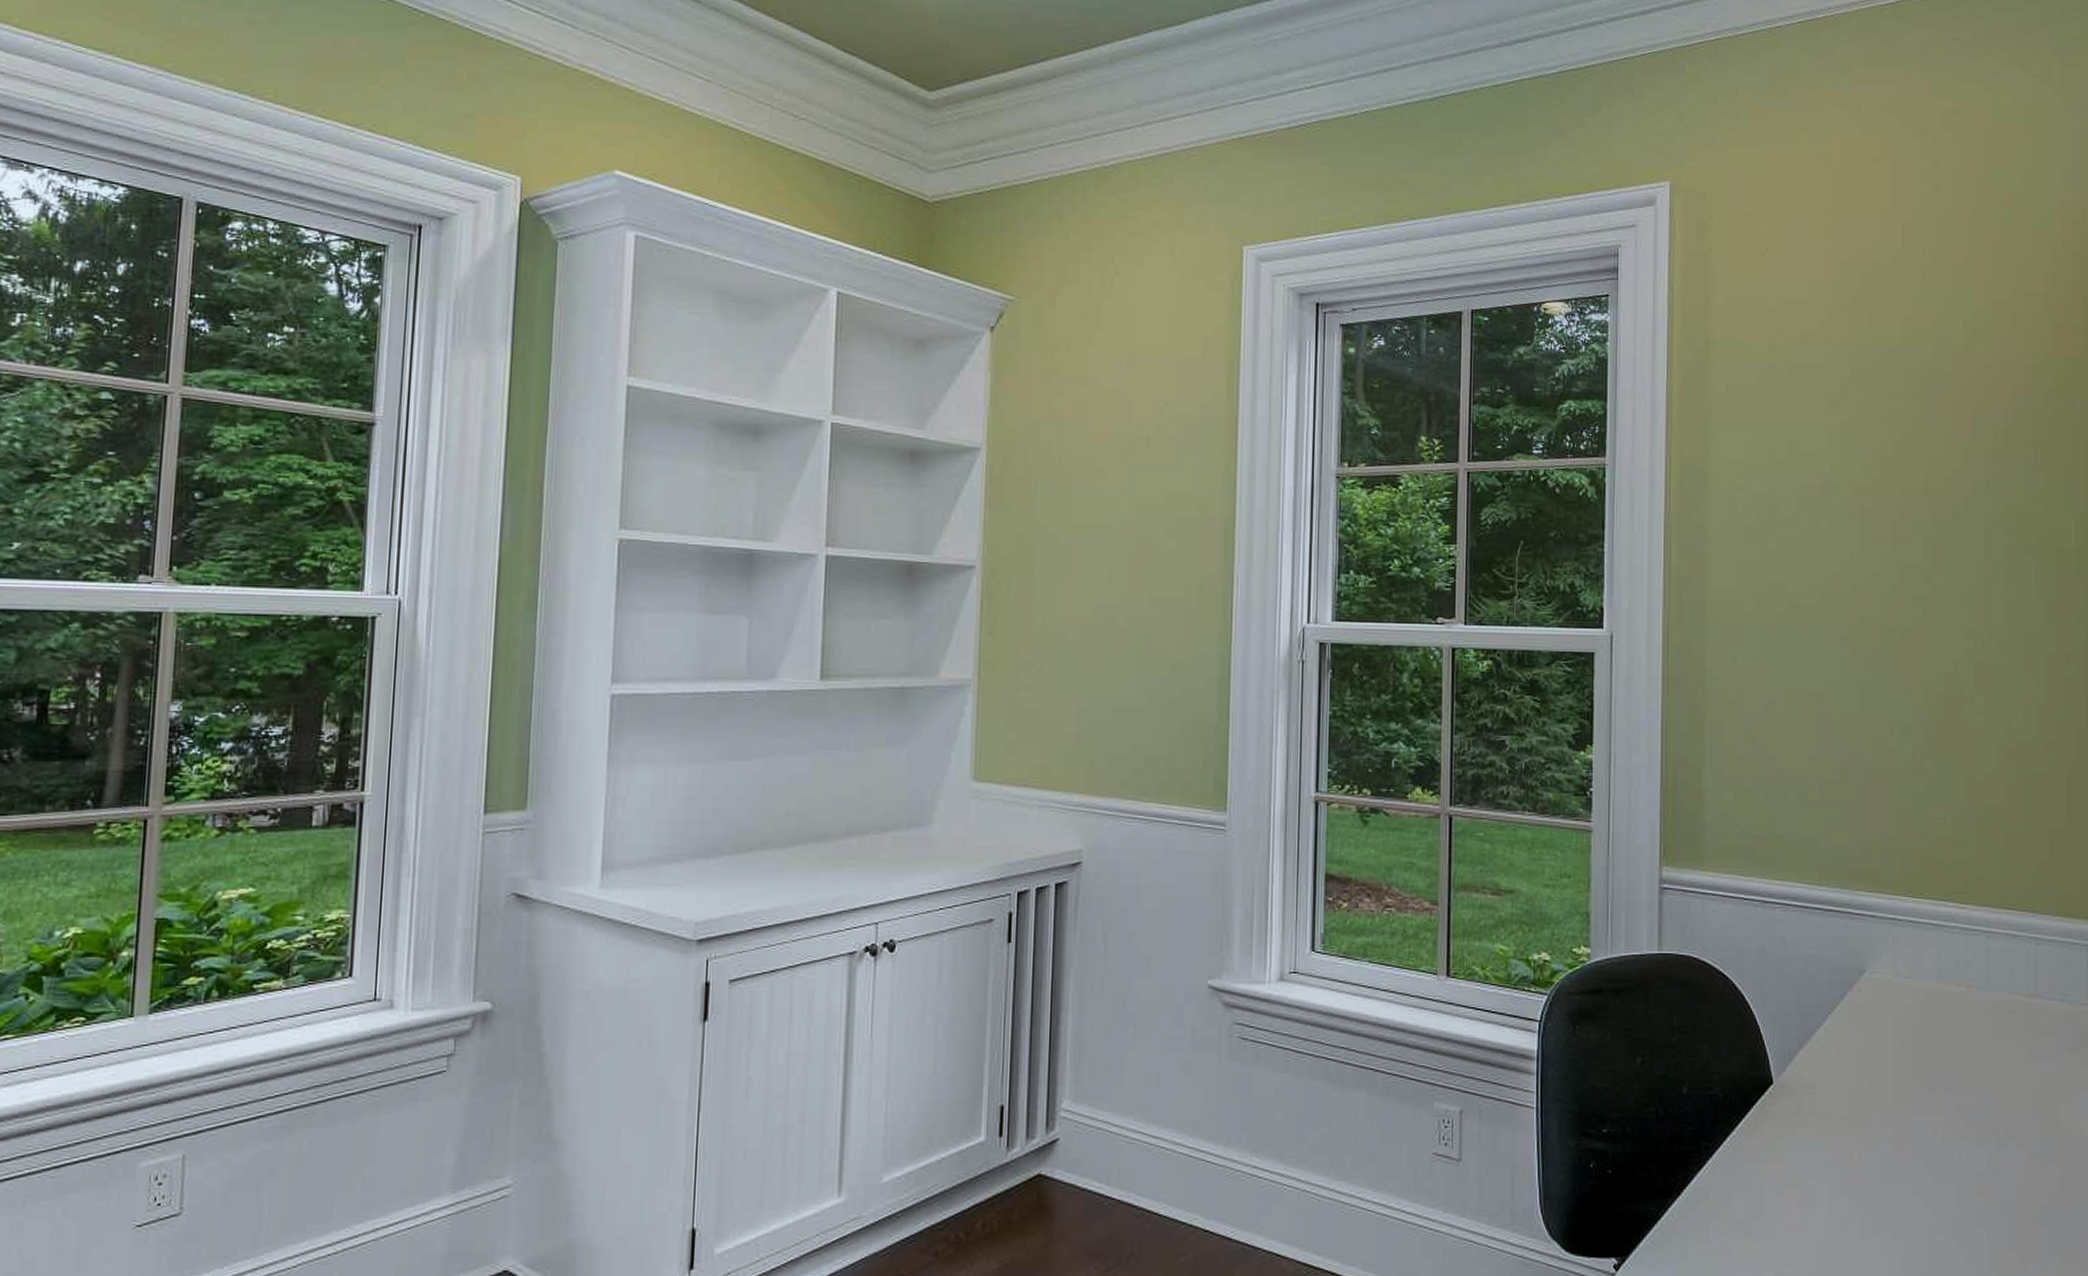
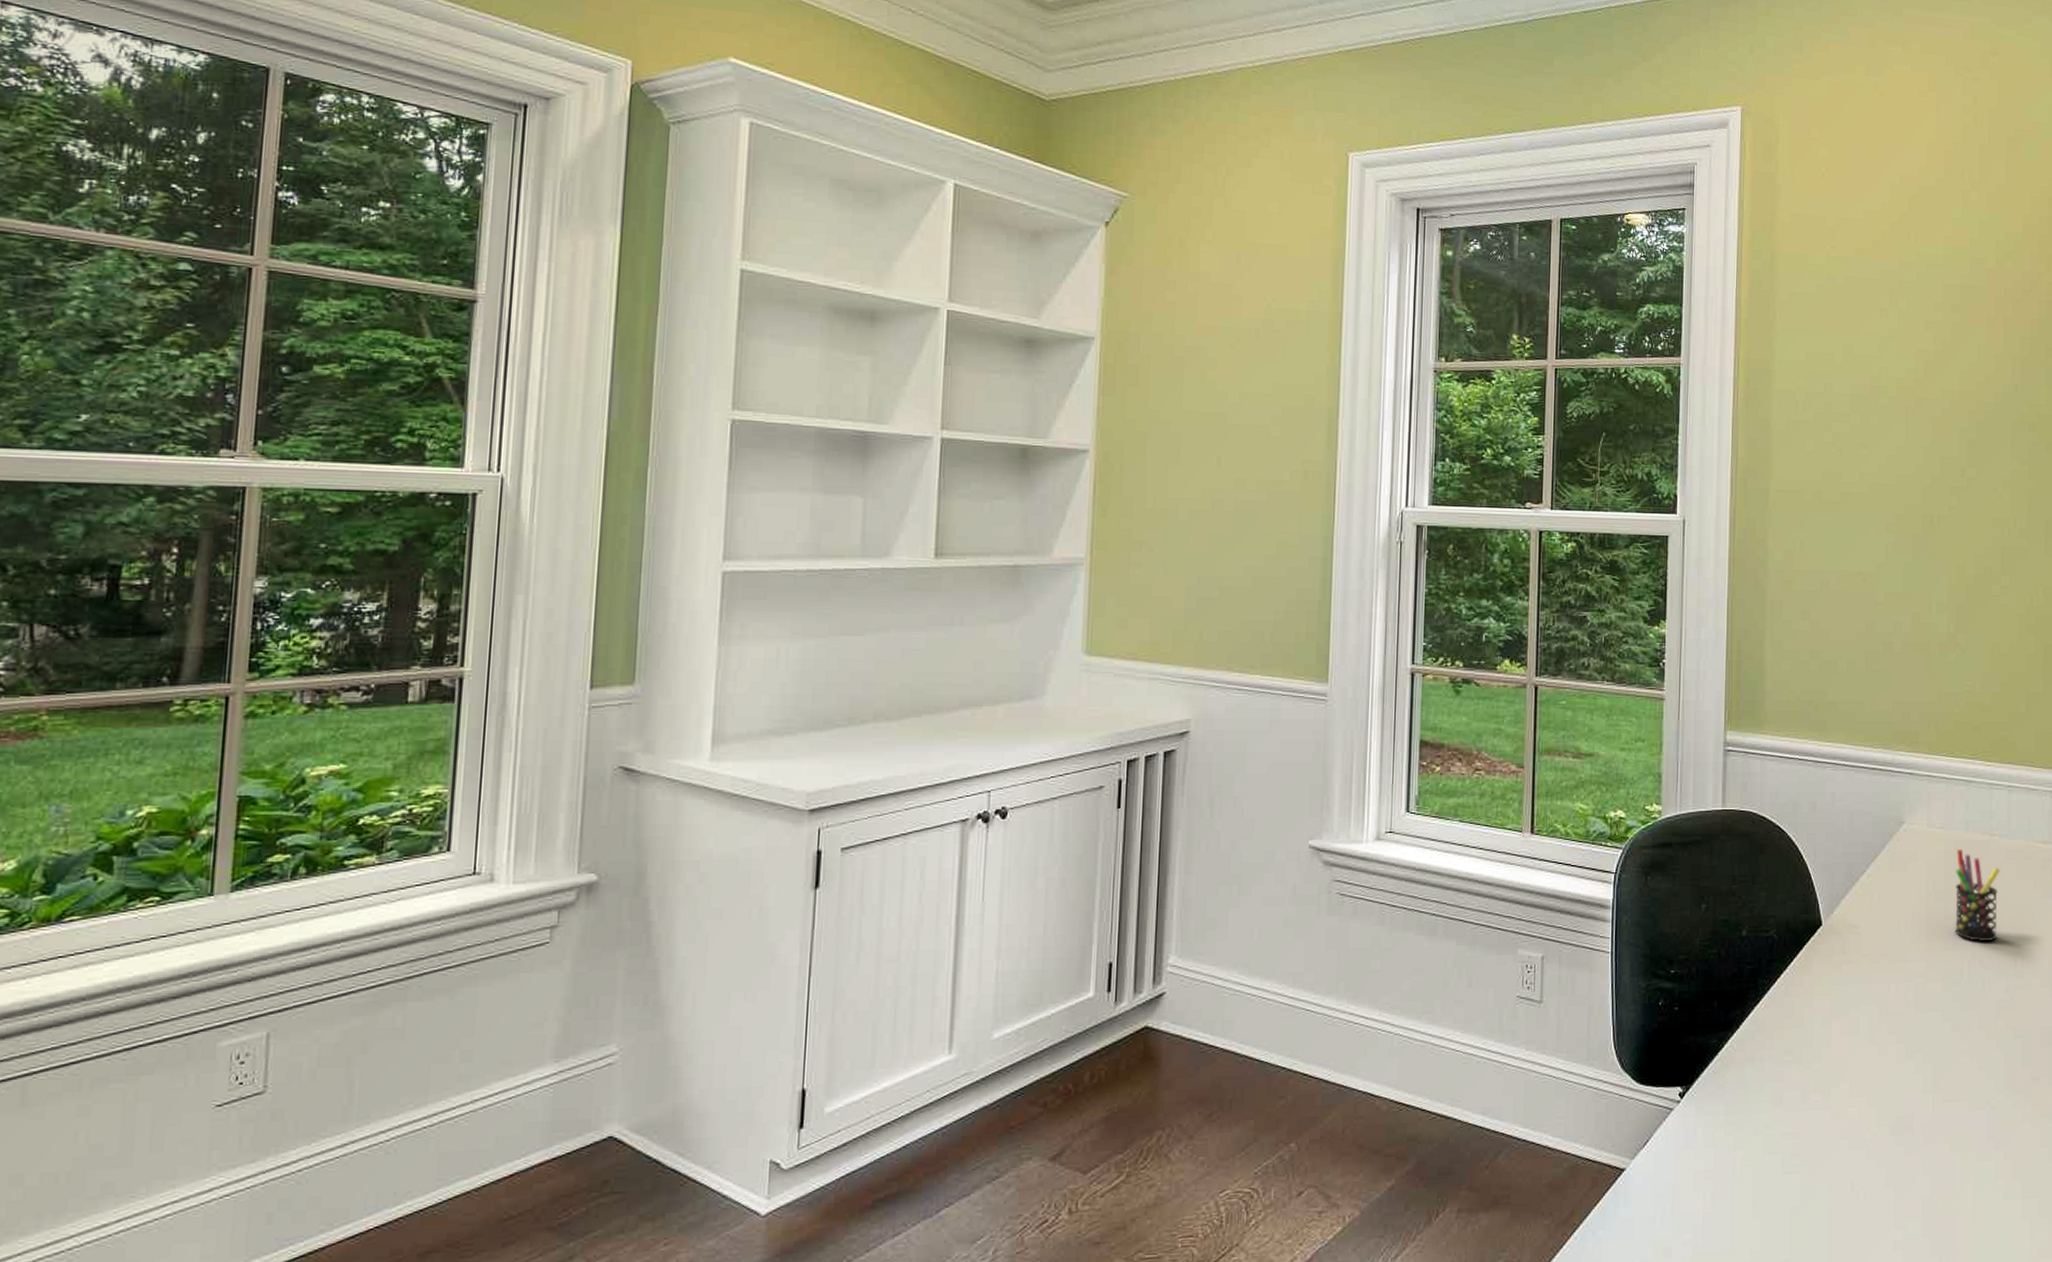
pen holder: none [1926,1002,1978,1106] -> present [1955,849,2000,941]

